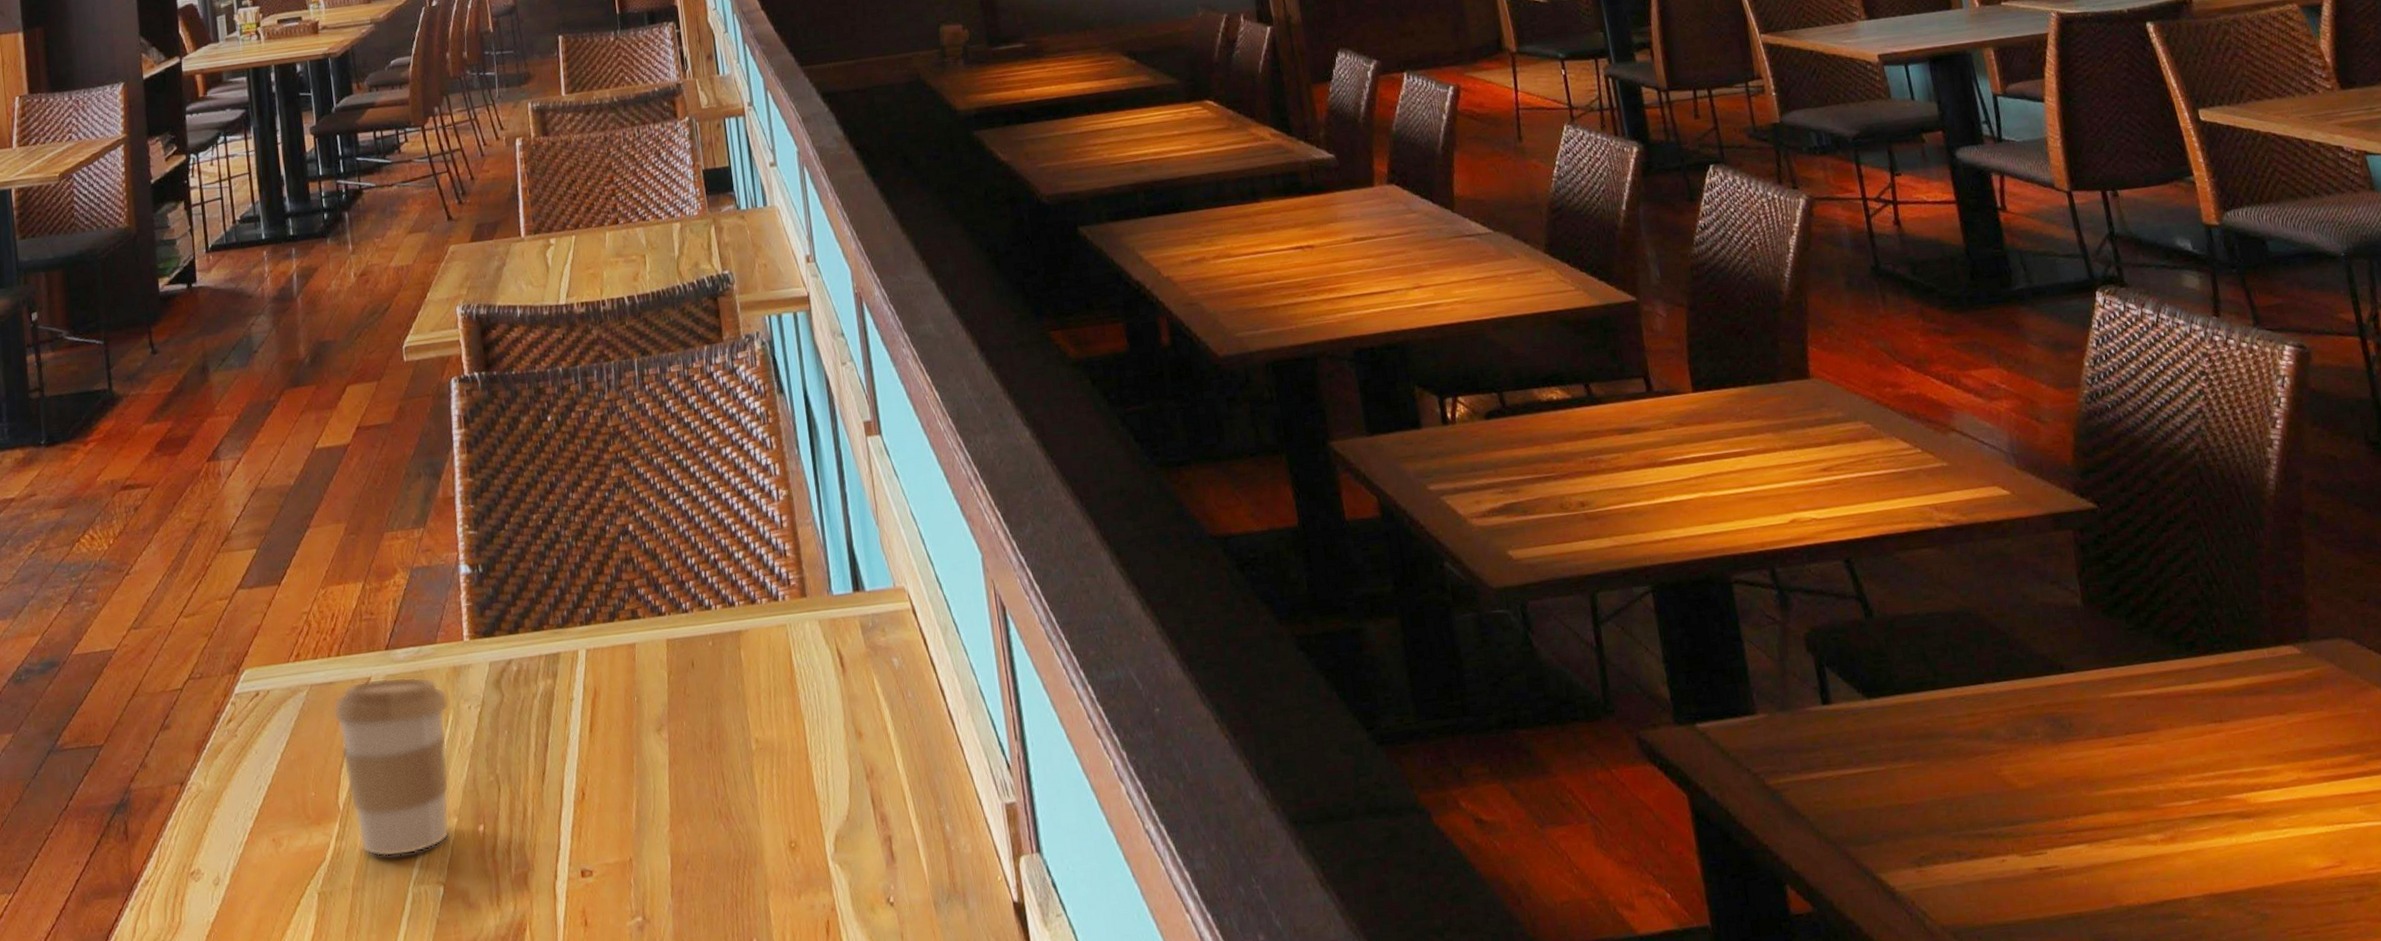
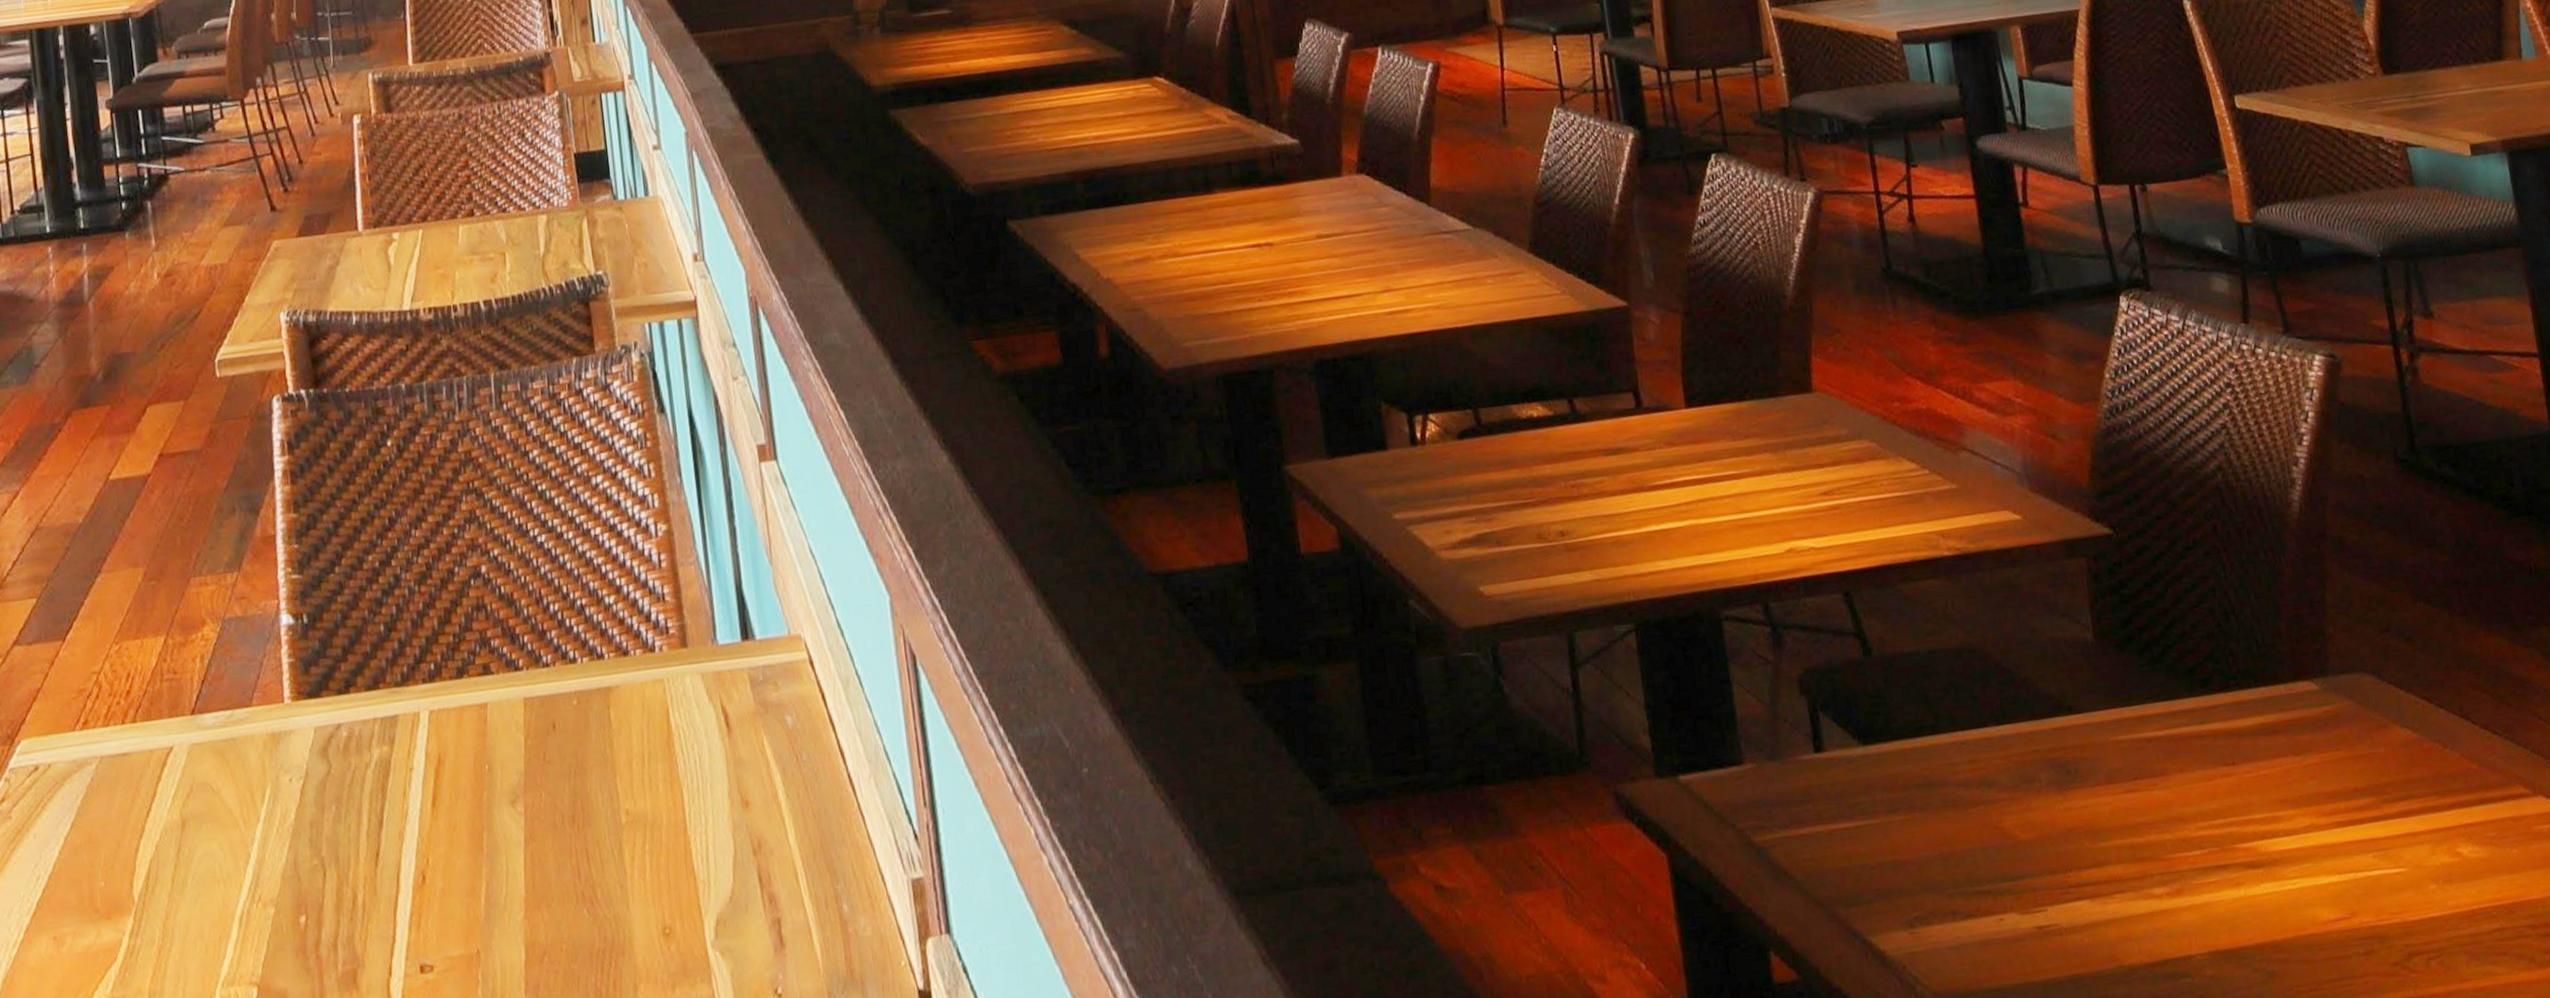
coffee cup: present [333,676,450,857] -> none [127,745,267,956]

